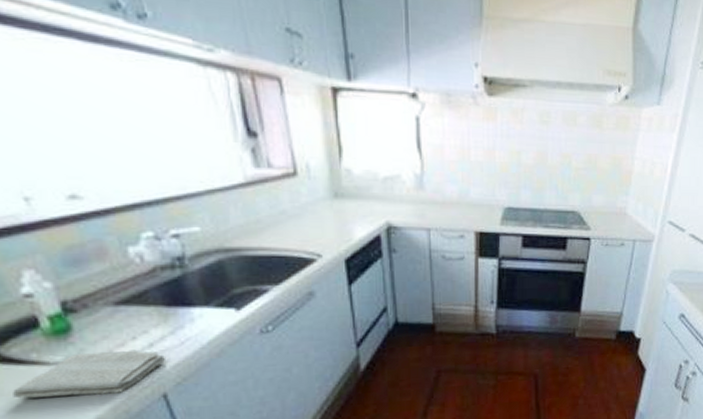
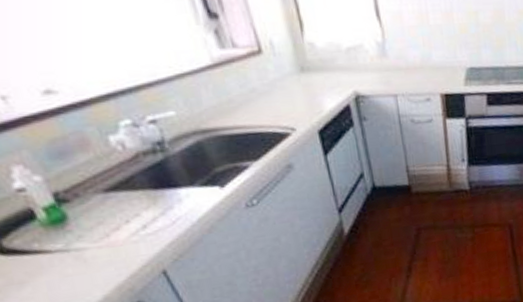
washcloth: present [13,349,165,399] -> none [21,232,160,286]

